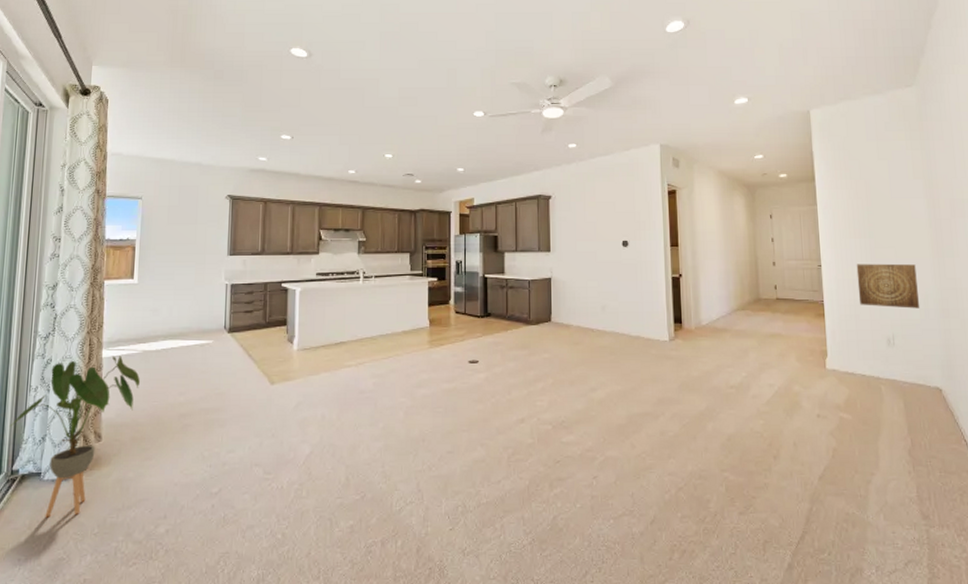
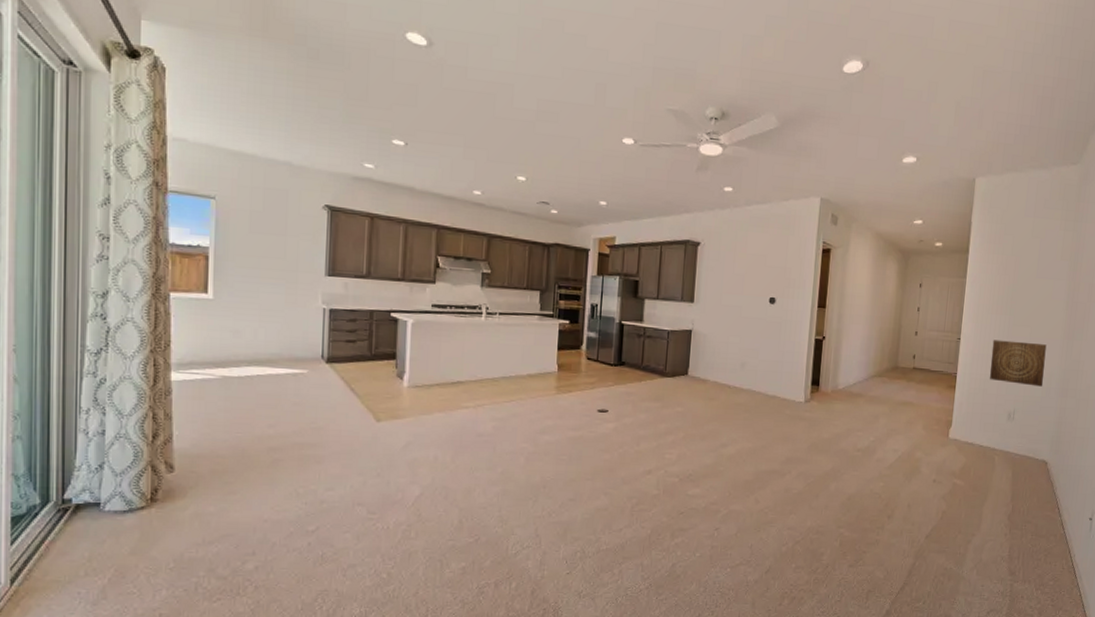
house plant: present [9,356,140,518] -> none [56,380,219,550]

